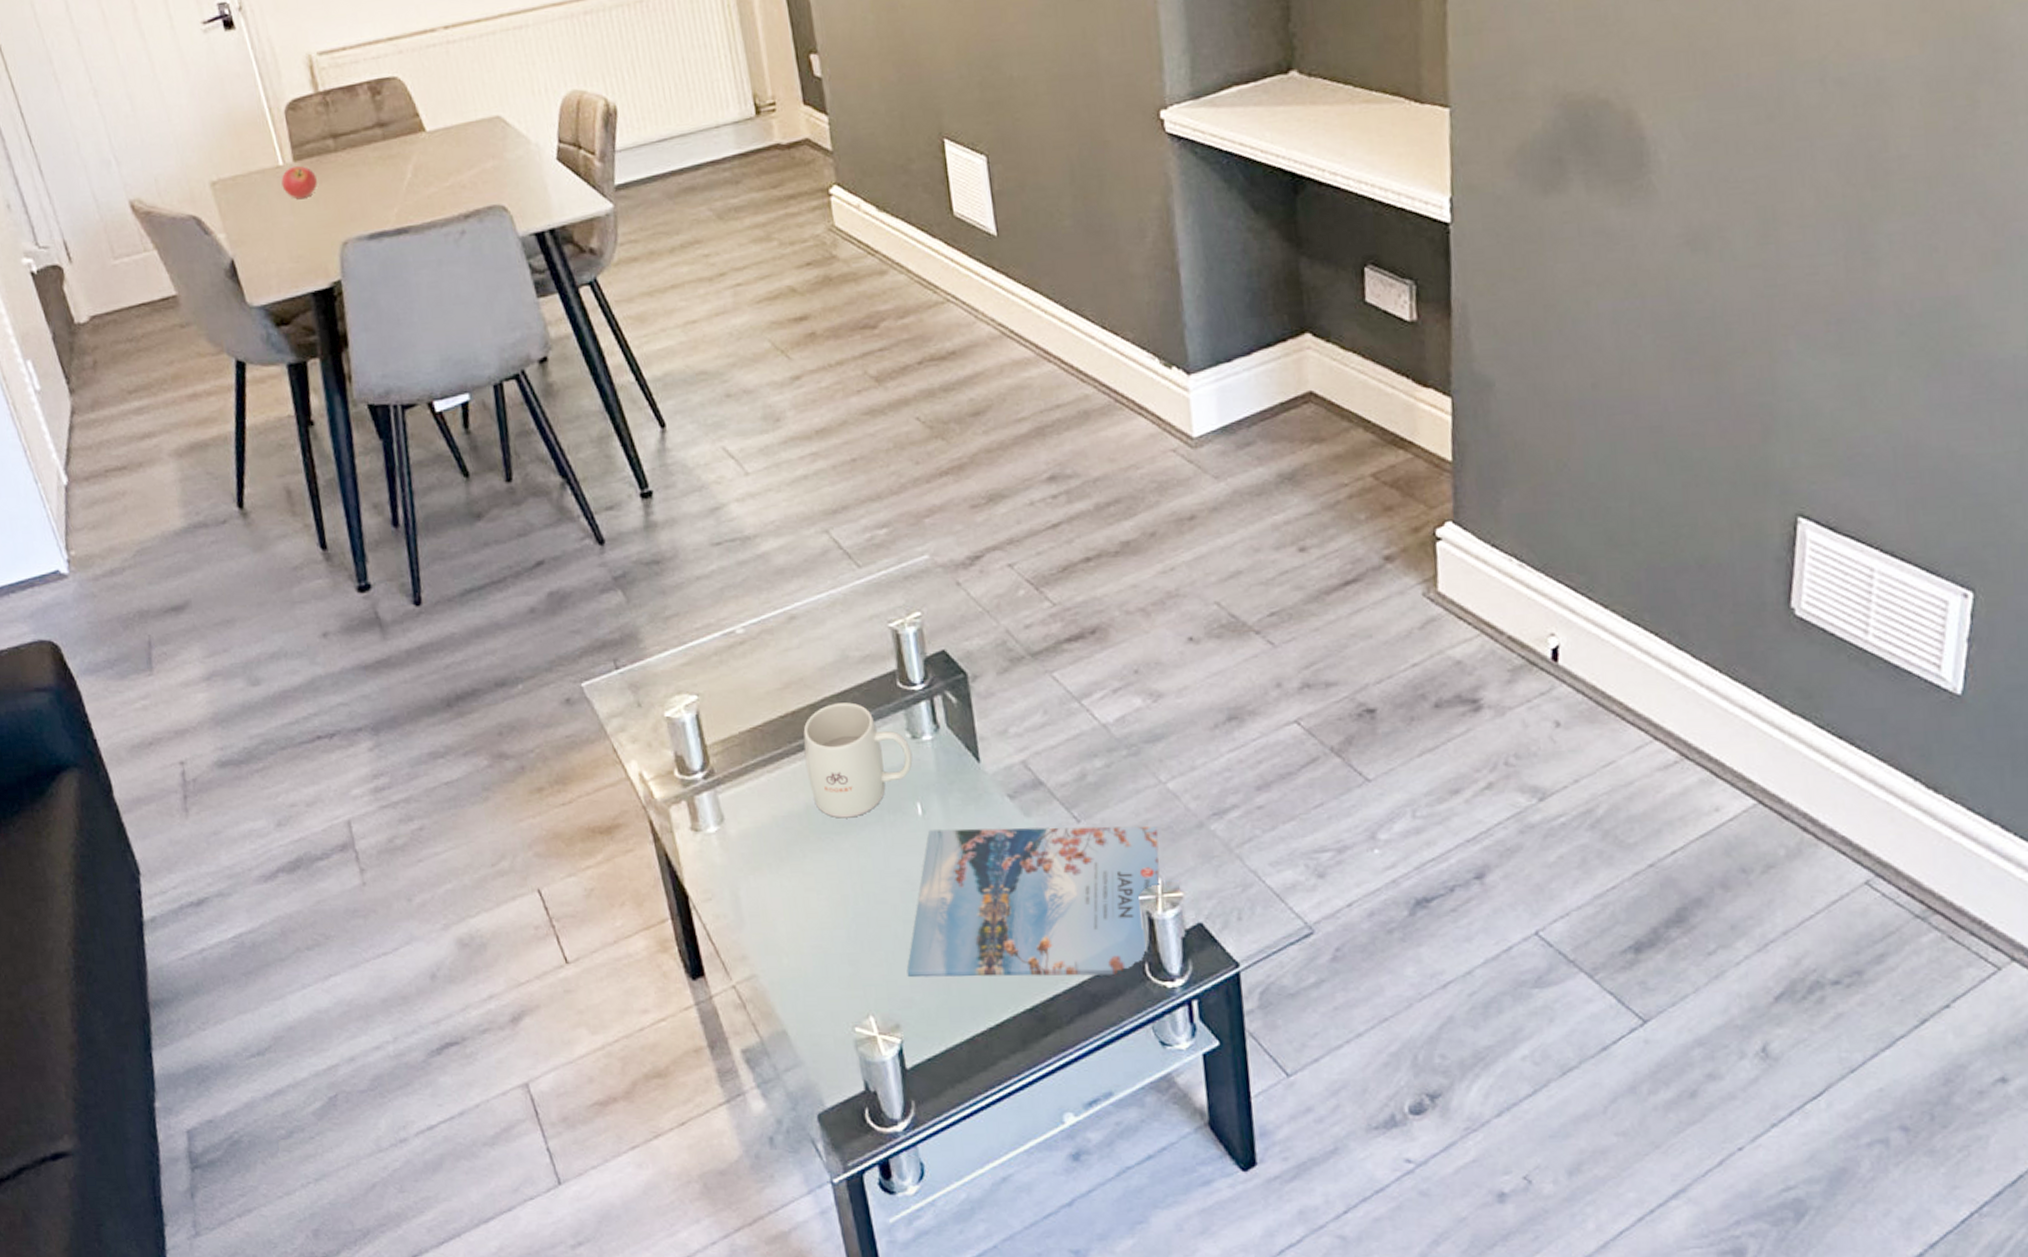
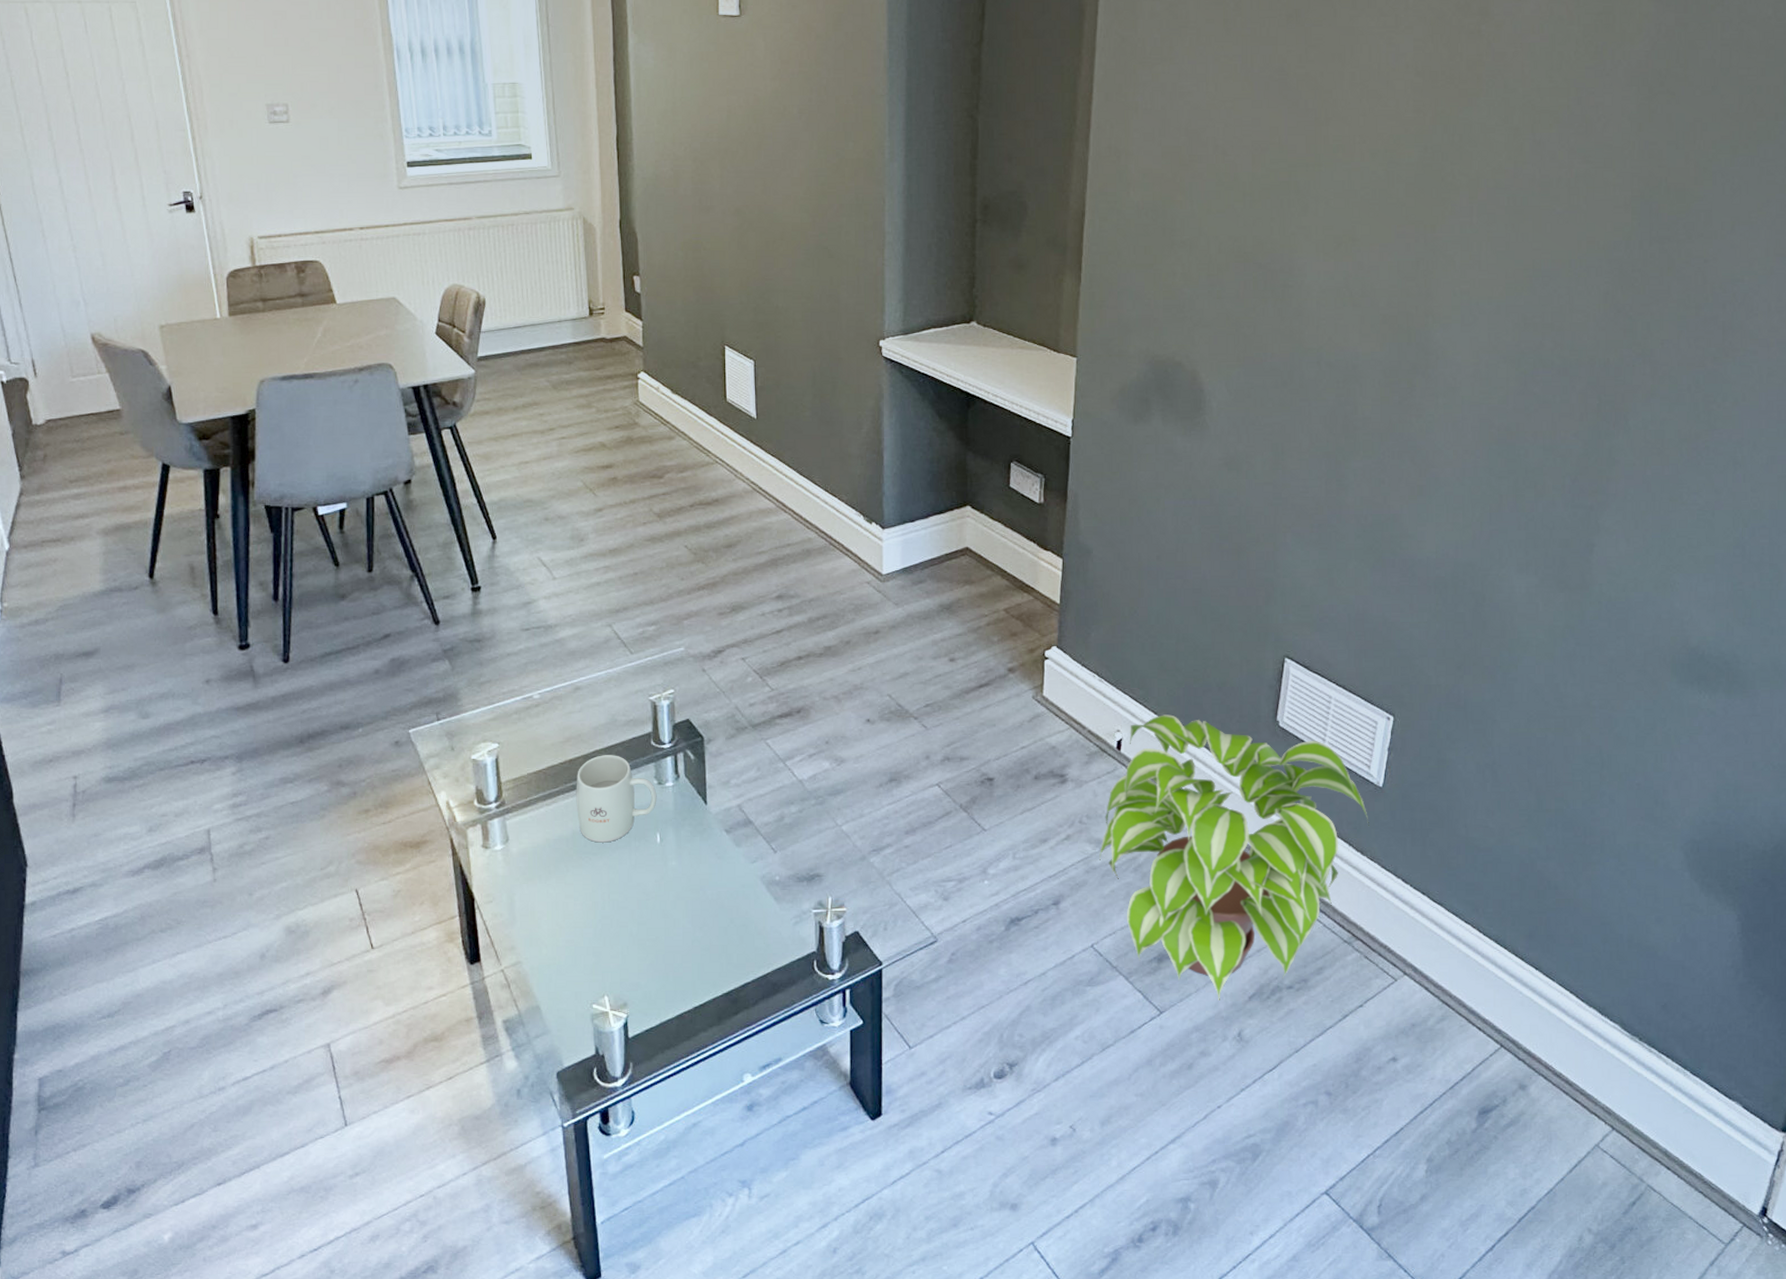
fruit: present [281,165,317,199] -> none [217,319,245,344]
magazine: present [906,825,1160,977] -> none [636,854,833,970]
plant: none [1537,607,1943,1003] -> present [1099,714,1368,1000]

